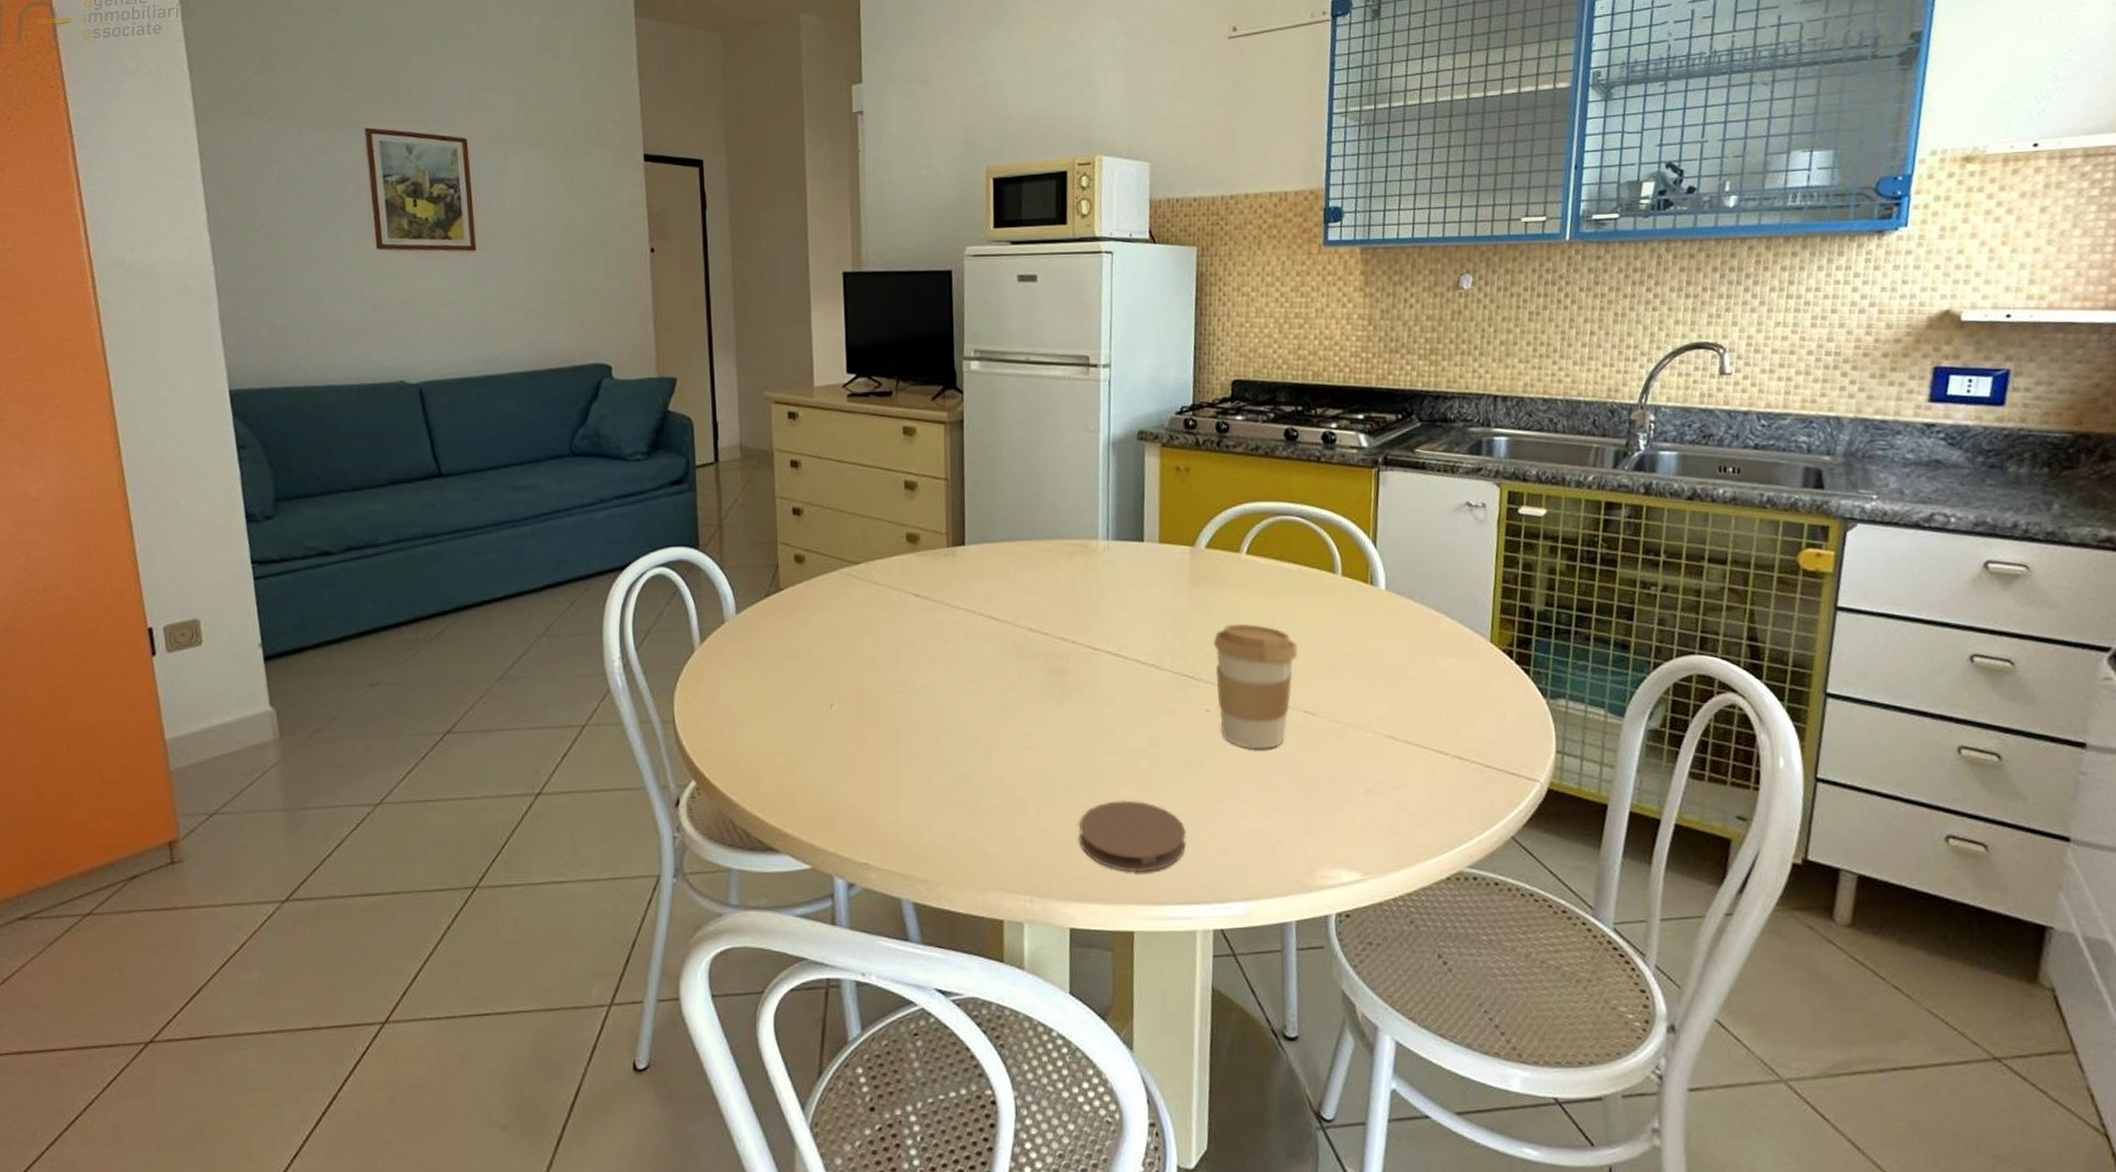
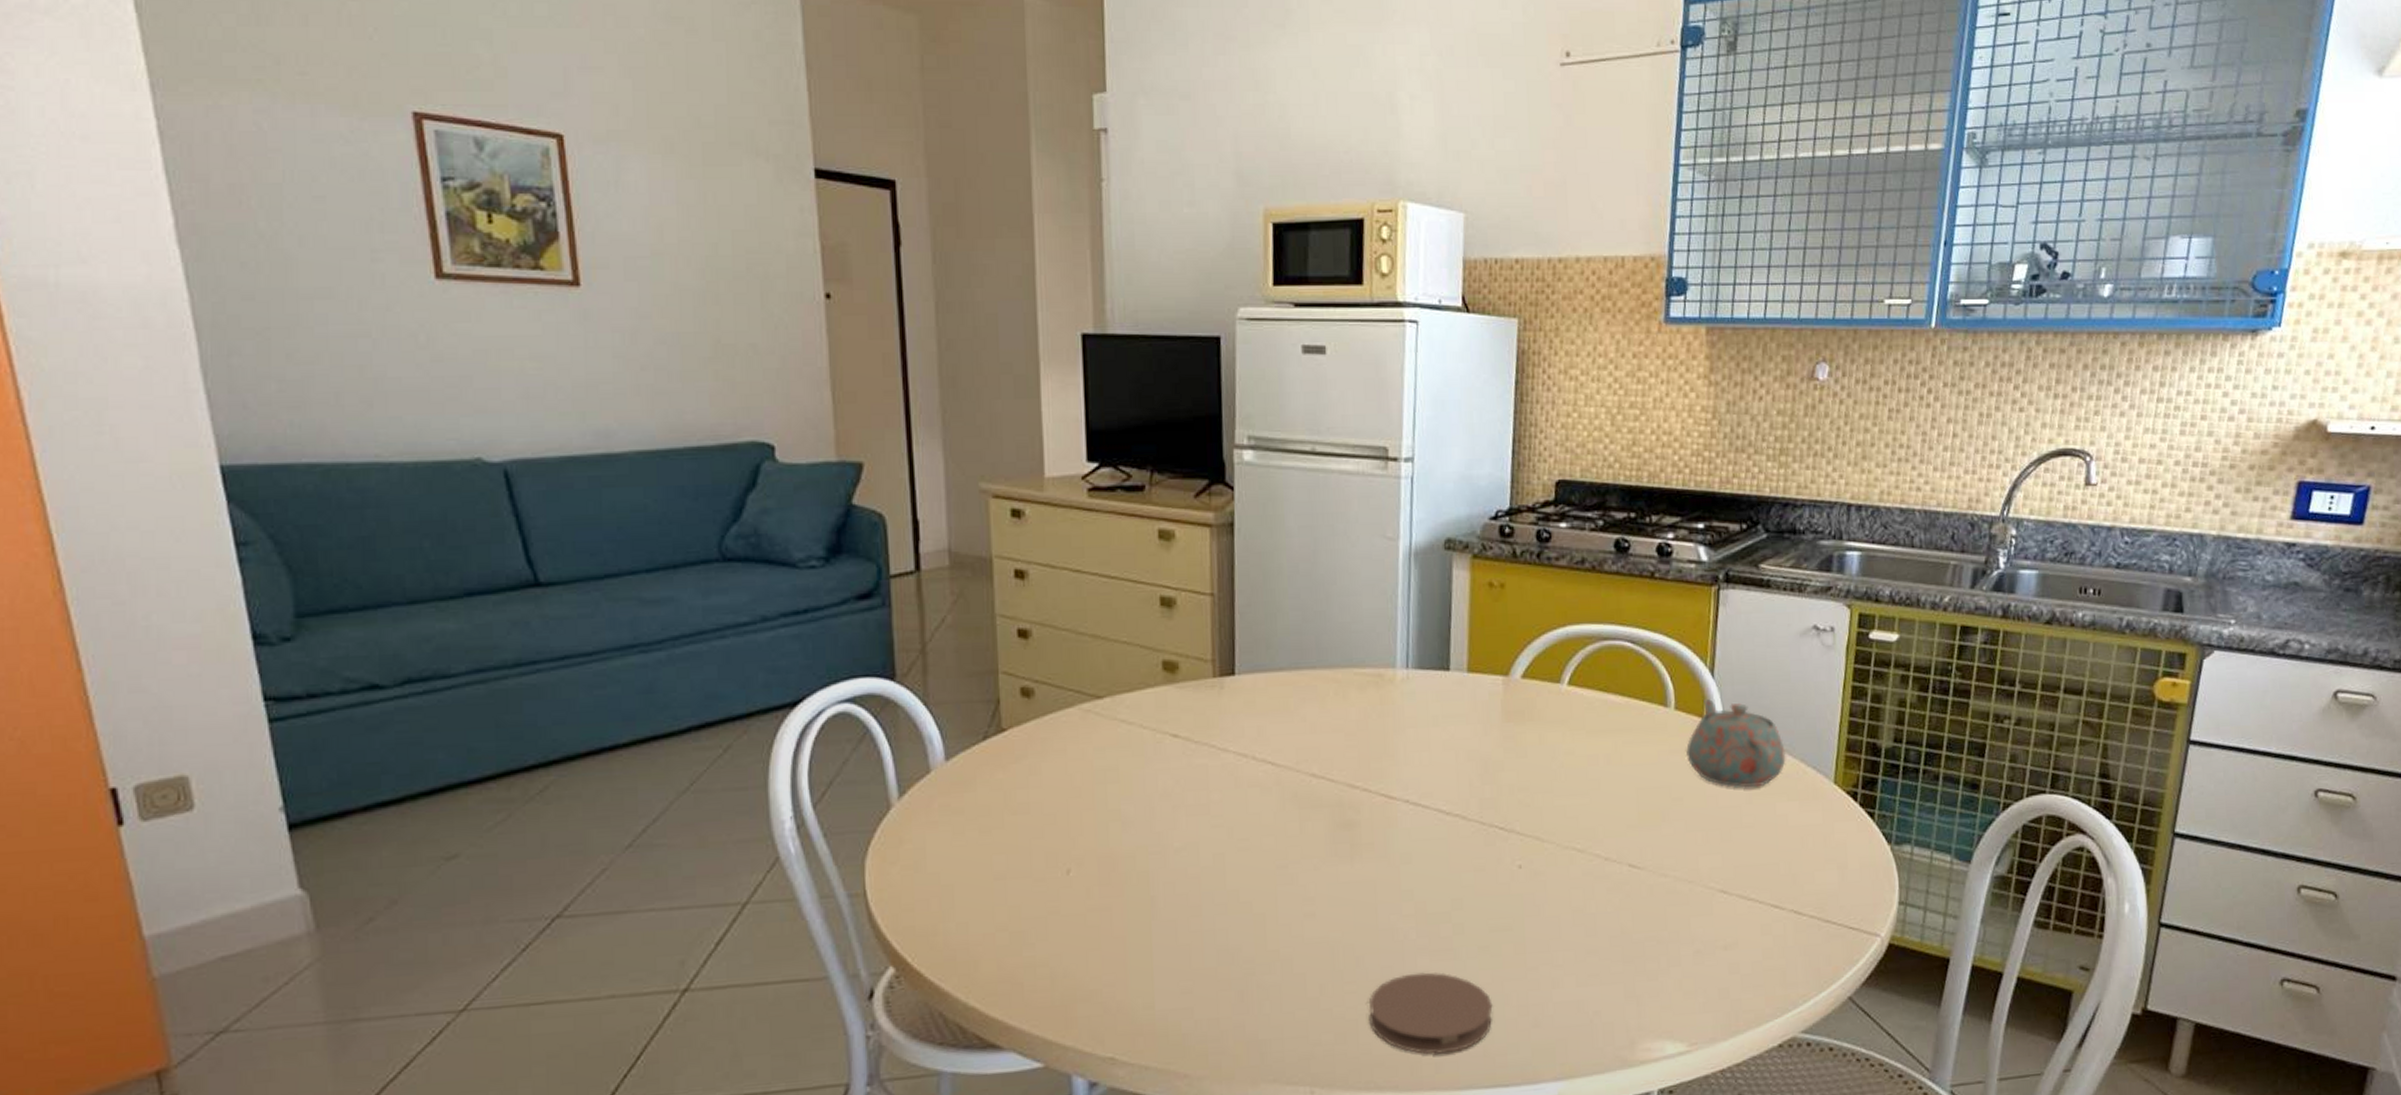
coffee cup: present [1213,623,1298,749] -> none [1528,765,1623,910]
teapot: none [1352,566,1445,646] -> present [1685,698,1786,788]

